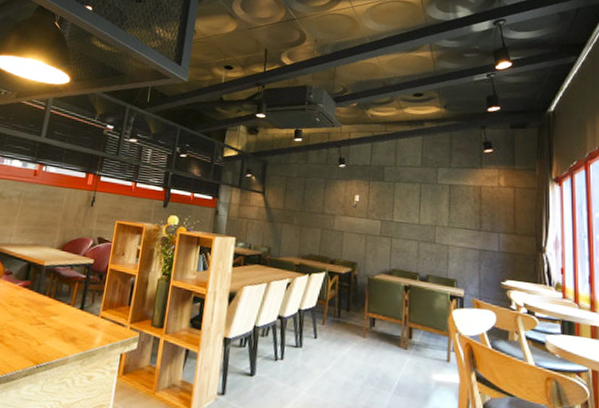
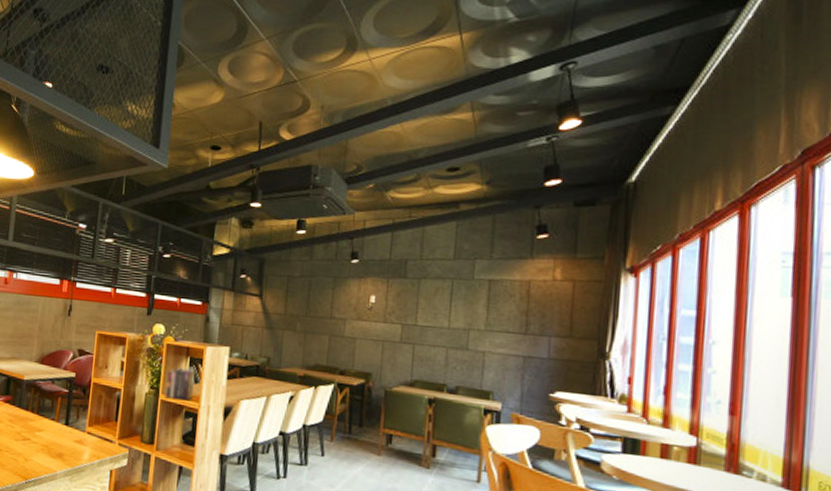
books: none [176,254,205,287] -> present [165,366,196,401]

